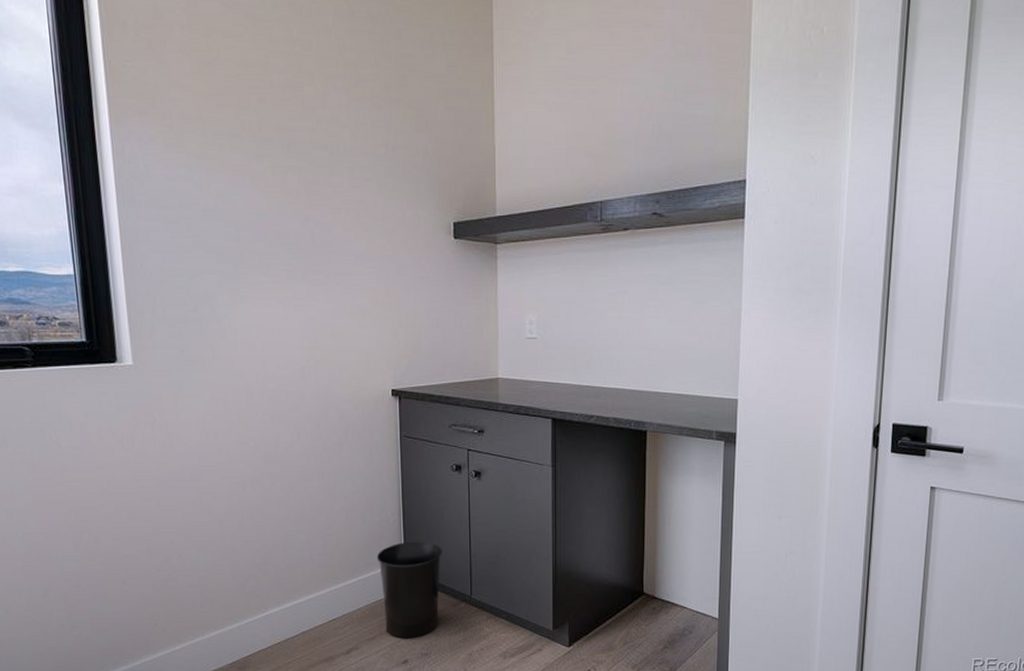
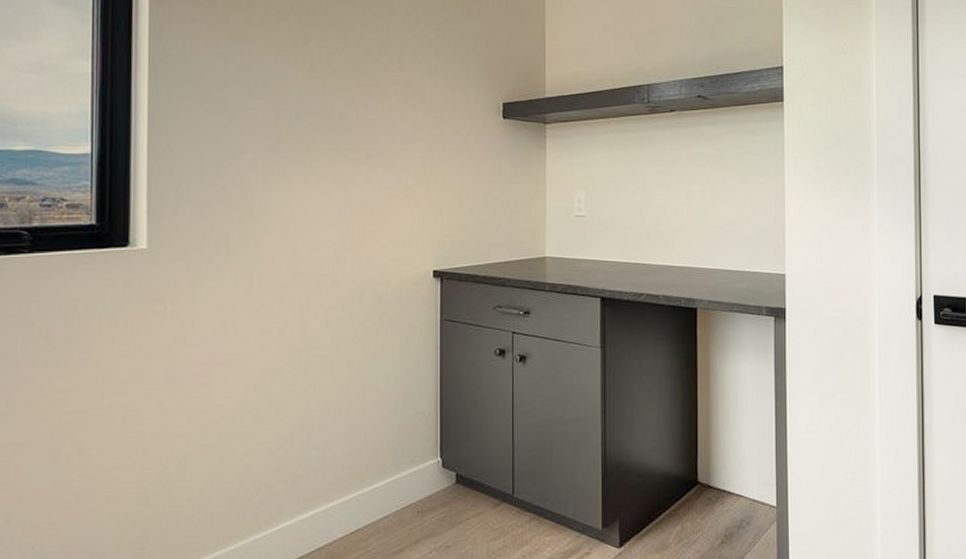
waste bin: present [376,541,442,638] -> none [409,434,482,549]

